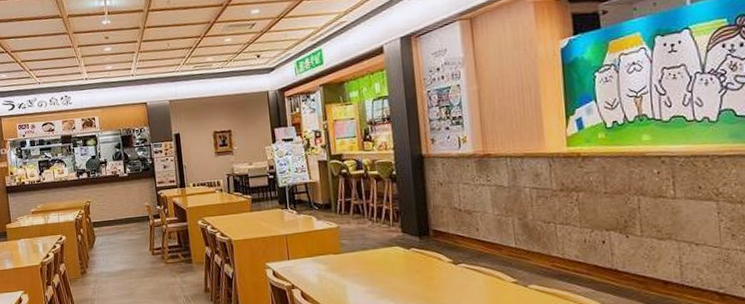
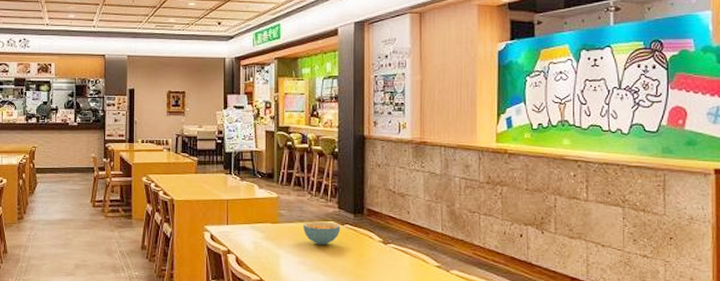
cereal bowl: none [366,247,407,271] -> present [302,221,341,245]

